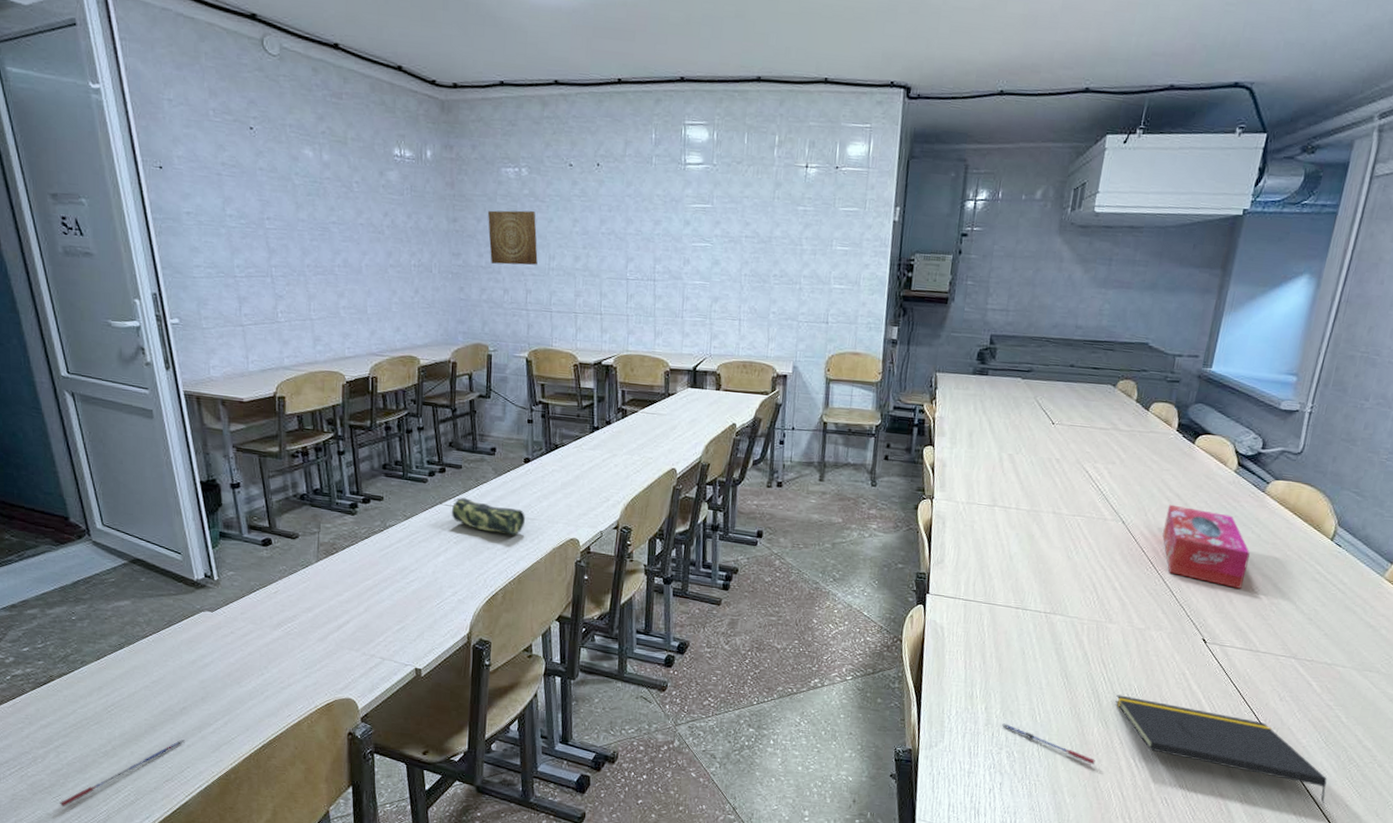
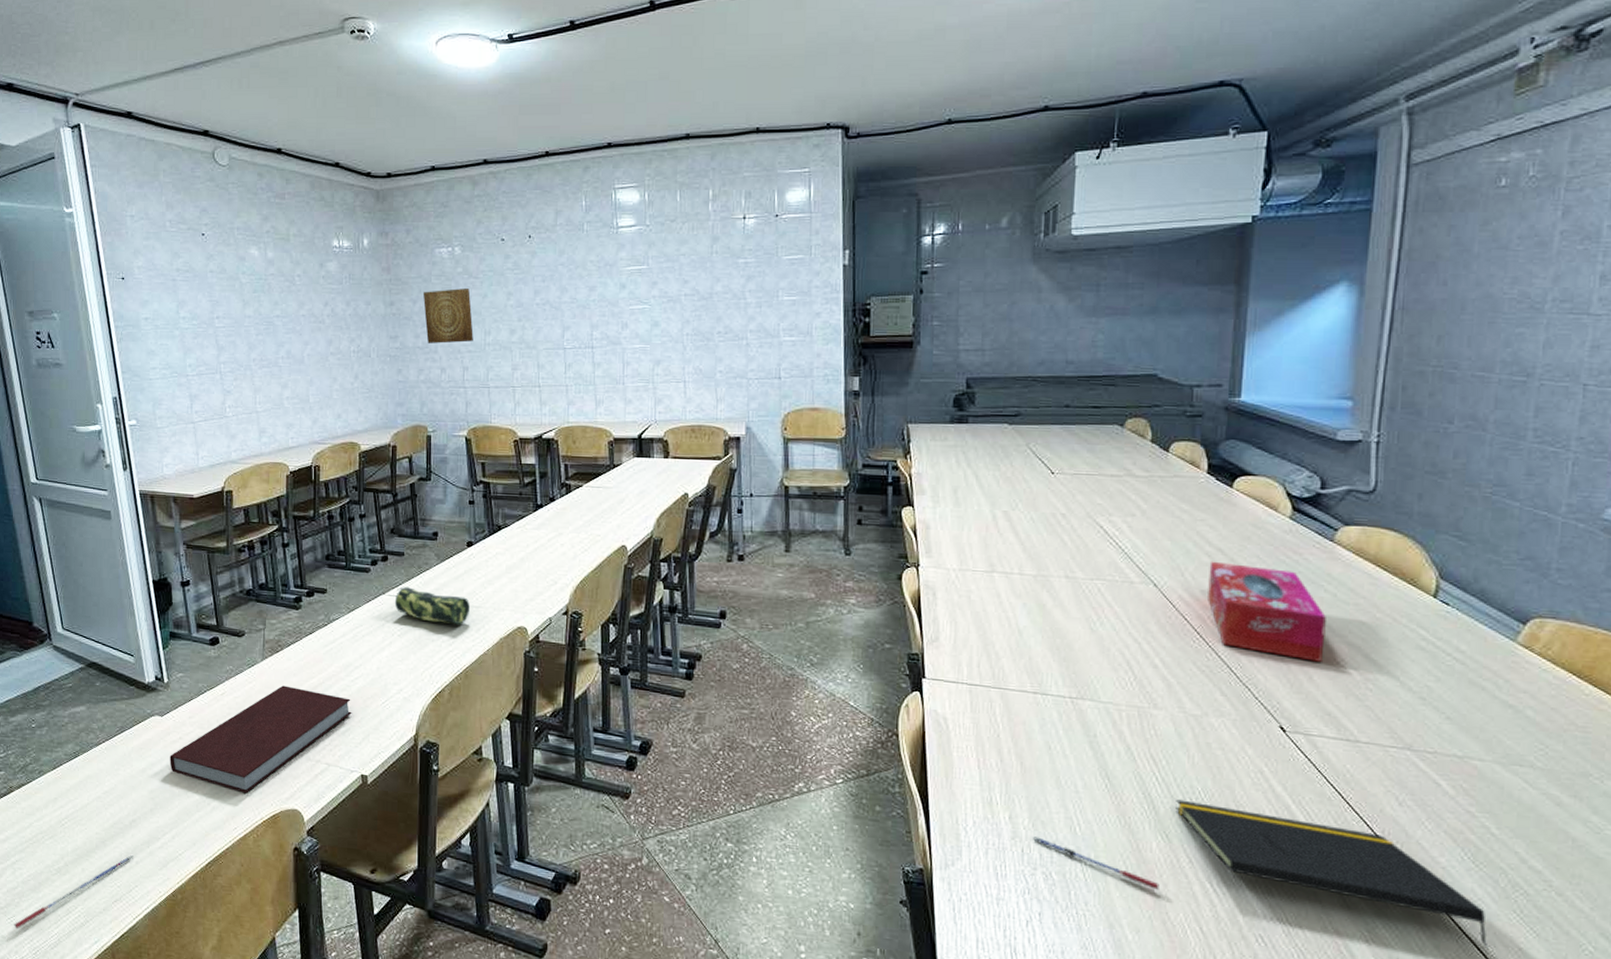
notebook: none [221,585,407,684] -> present [169,685,352,794]

